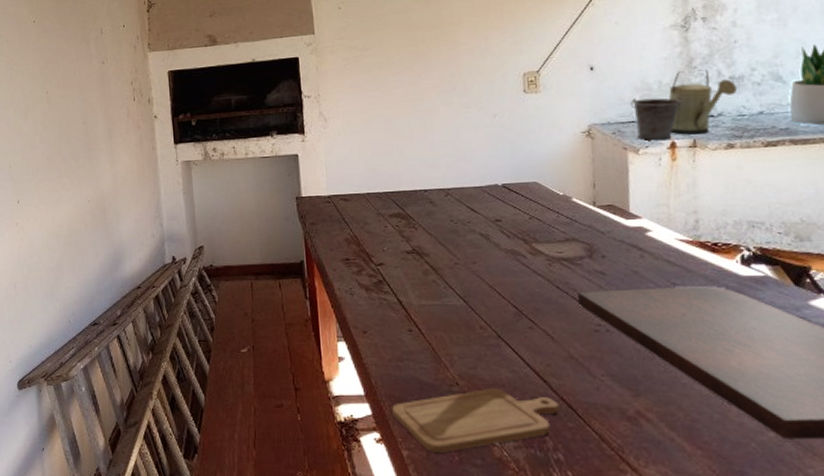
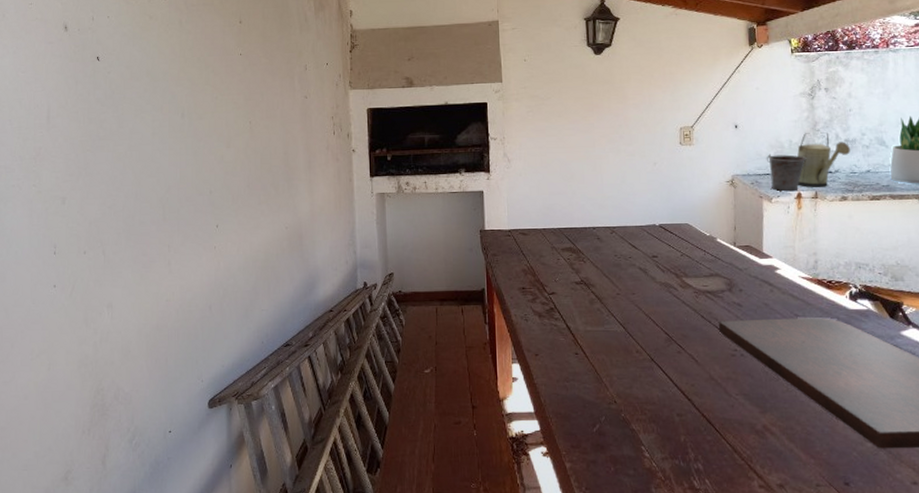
chopping board: present [392,389,560,452] -> none [558,406,701,464]

